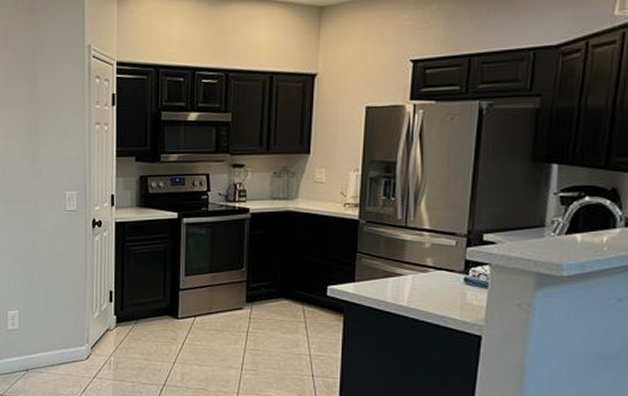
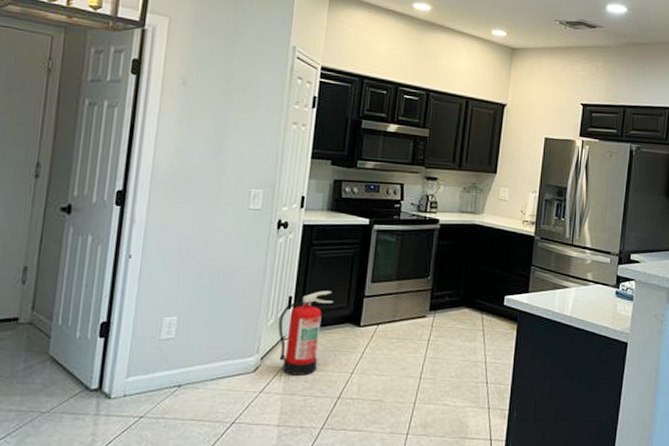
fire extinguisher: none [102,285,150,364] -> present [278,291,333,375]

